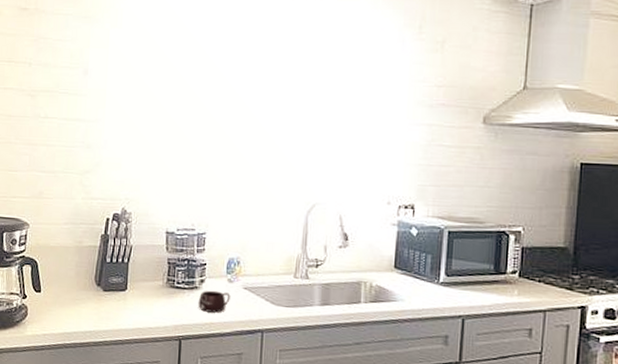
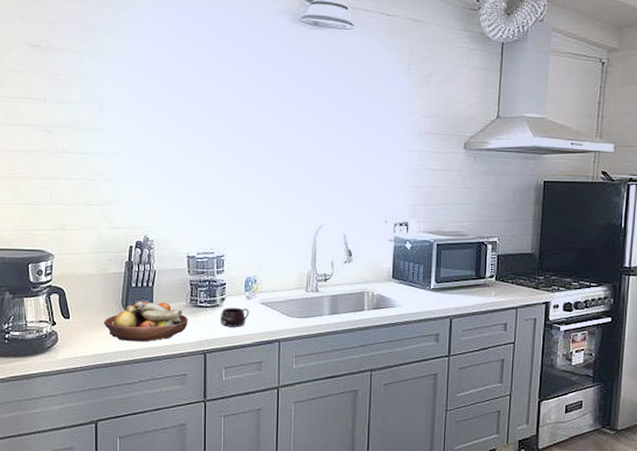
fruit bowl: none [74,278,164,323] -> present [103,301,188,342]

